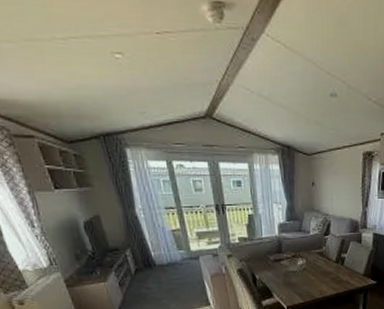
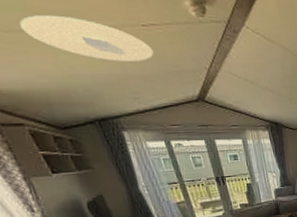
ceiling light: none [40,23,165,73] -> present [19,15,154,61]

